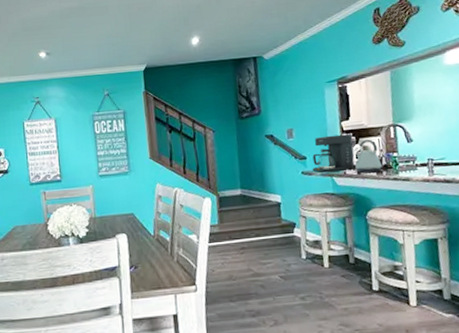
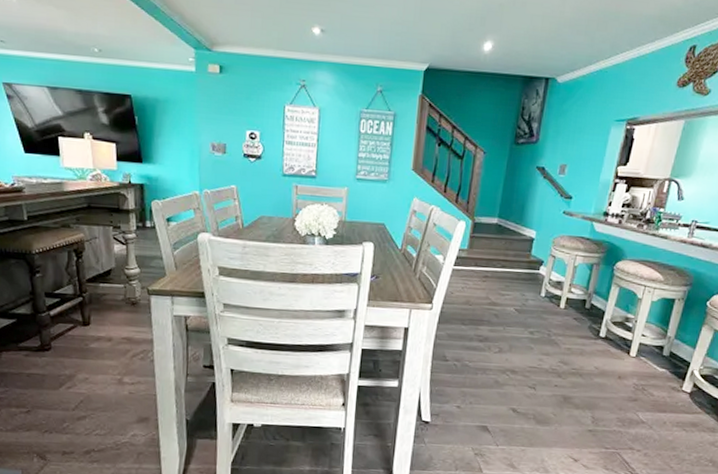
coffee maker: present [312,134,354,173] -> none [574,178,625,219]
kettle: present [355,139,383,174] -> none [617,189,647,225]

